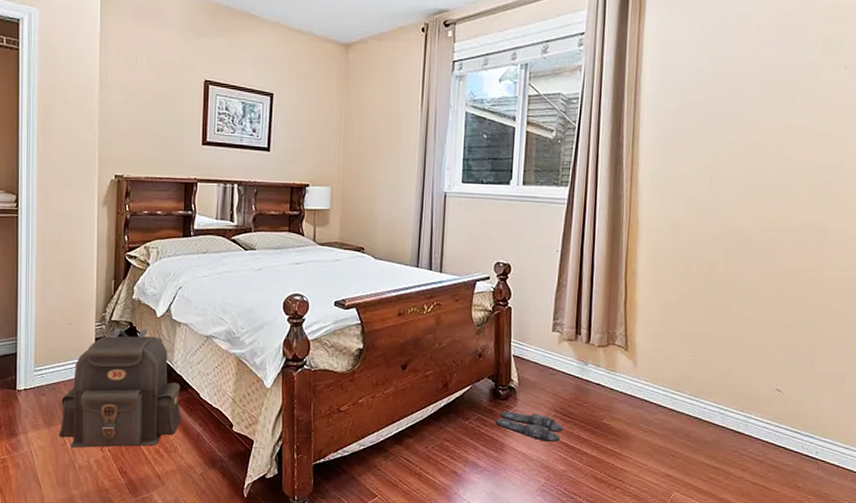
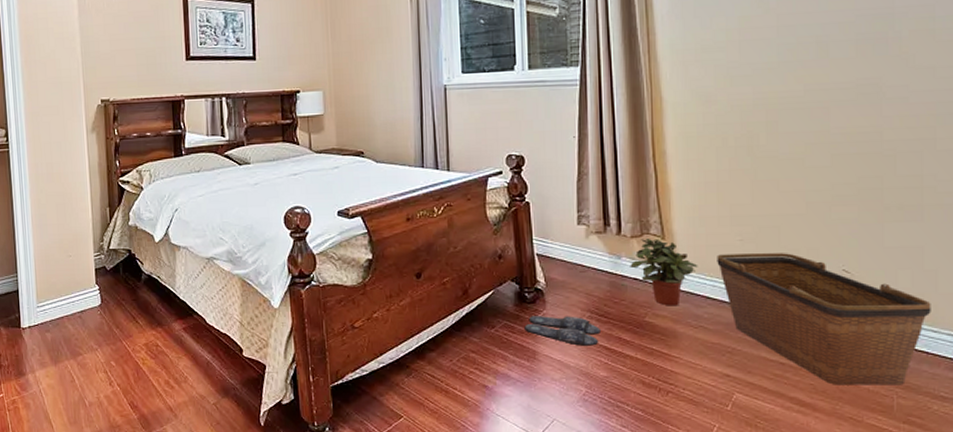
backpack: present [58,328,182,448] -> none [66,254,189,384]
potted plant: none [595,349,654,411] -> present [630,239,698,306]
bicycle basket: none [670,368,846,493] -> present [717,253,931,385]

